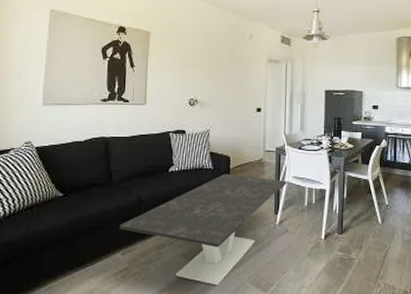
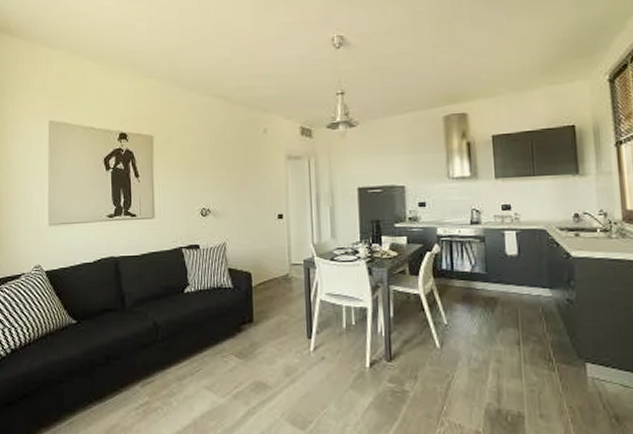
coffee table: present [119,173,287,286] -> none [136,292,320,422]

